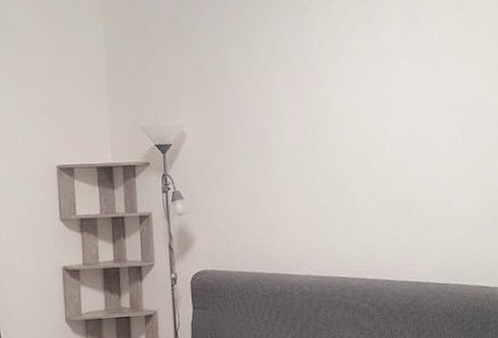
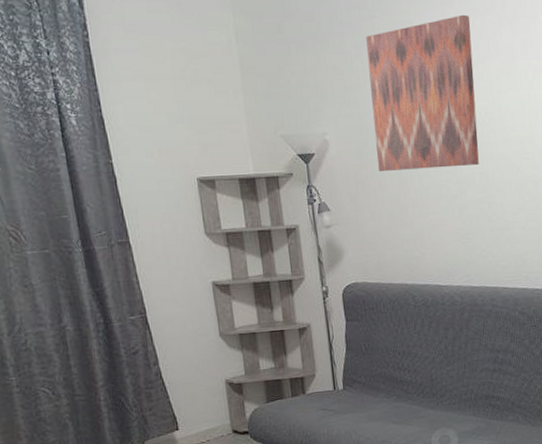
wall art: none [227,18,331,162] -> present [366,14,479,171]

